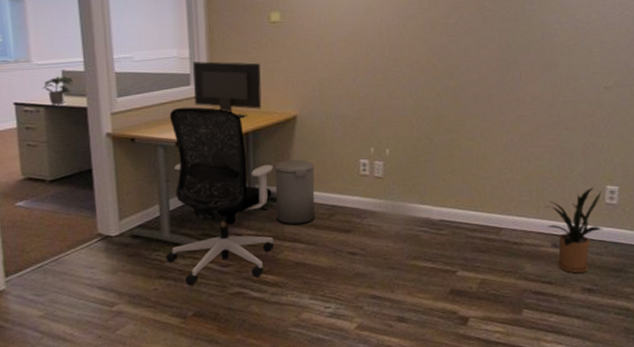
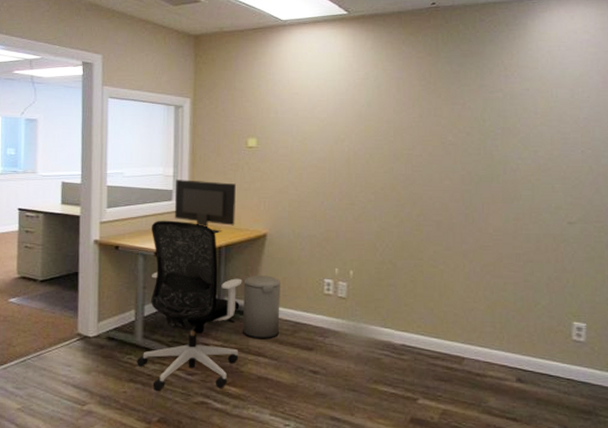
potted plant: present [43,76,74,105] -> none [44,186,71,212]
house plant: present [544,187,603,274] -> none [508,322,571,412]

